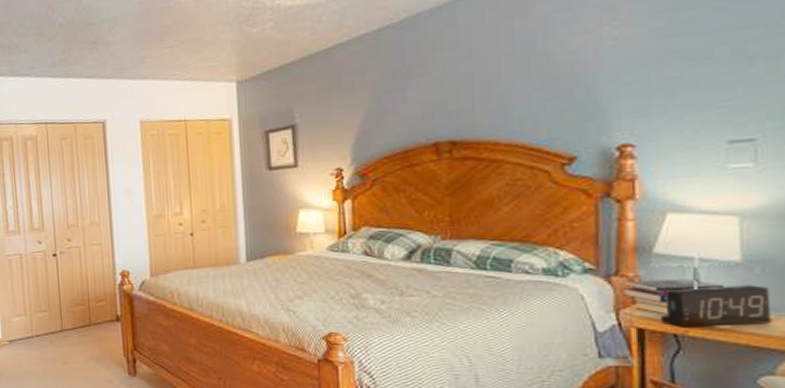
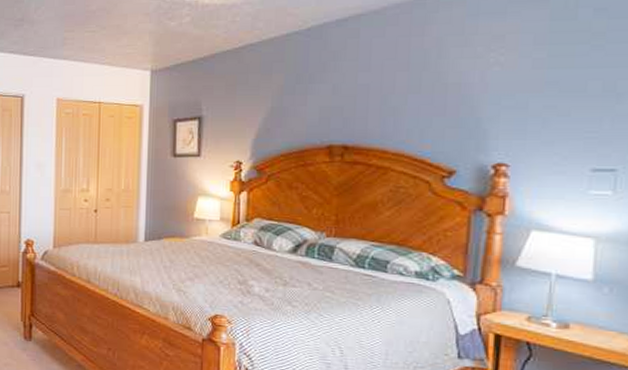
books: present [622,279,724,315] -> none [485,289,575,324]
alarm clock: present [659,285,772,327] -> none [515,300,615,340]

